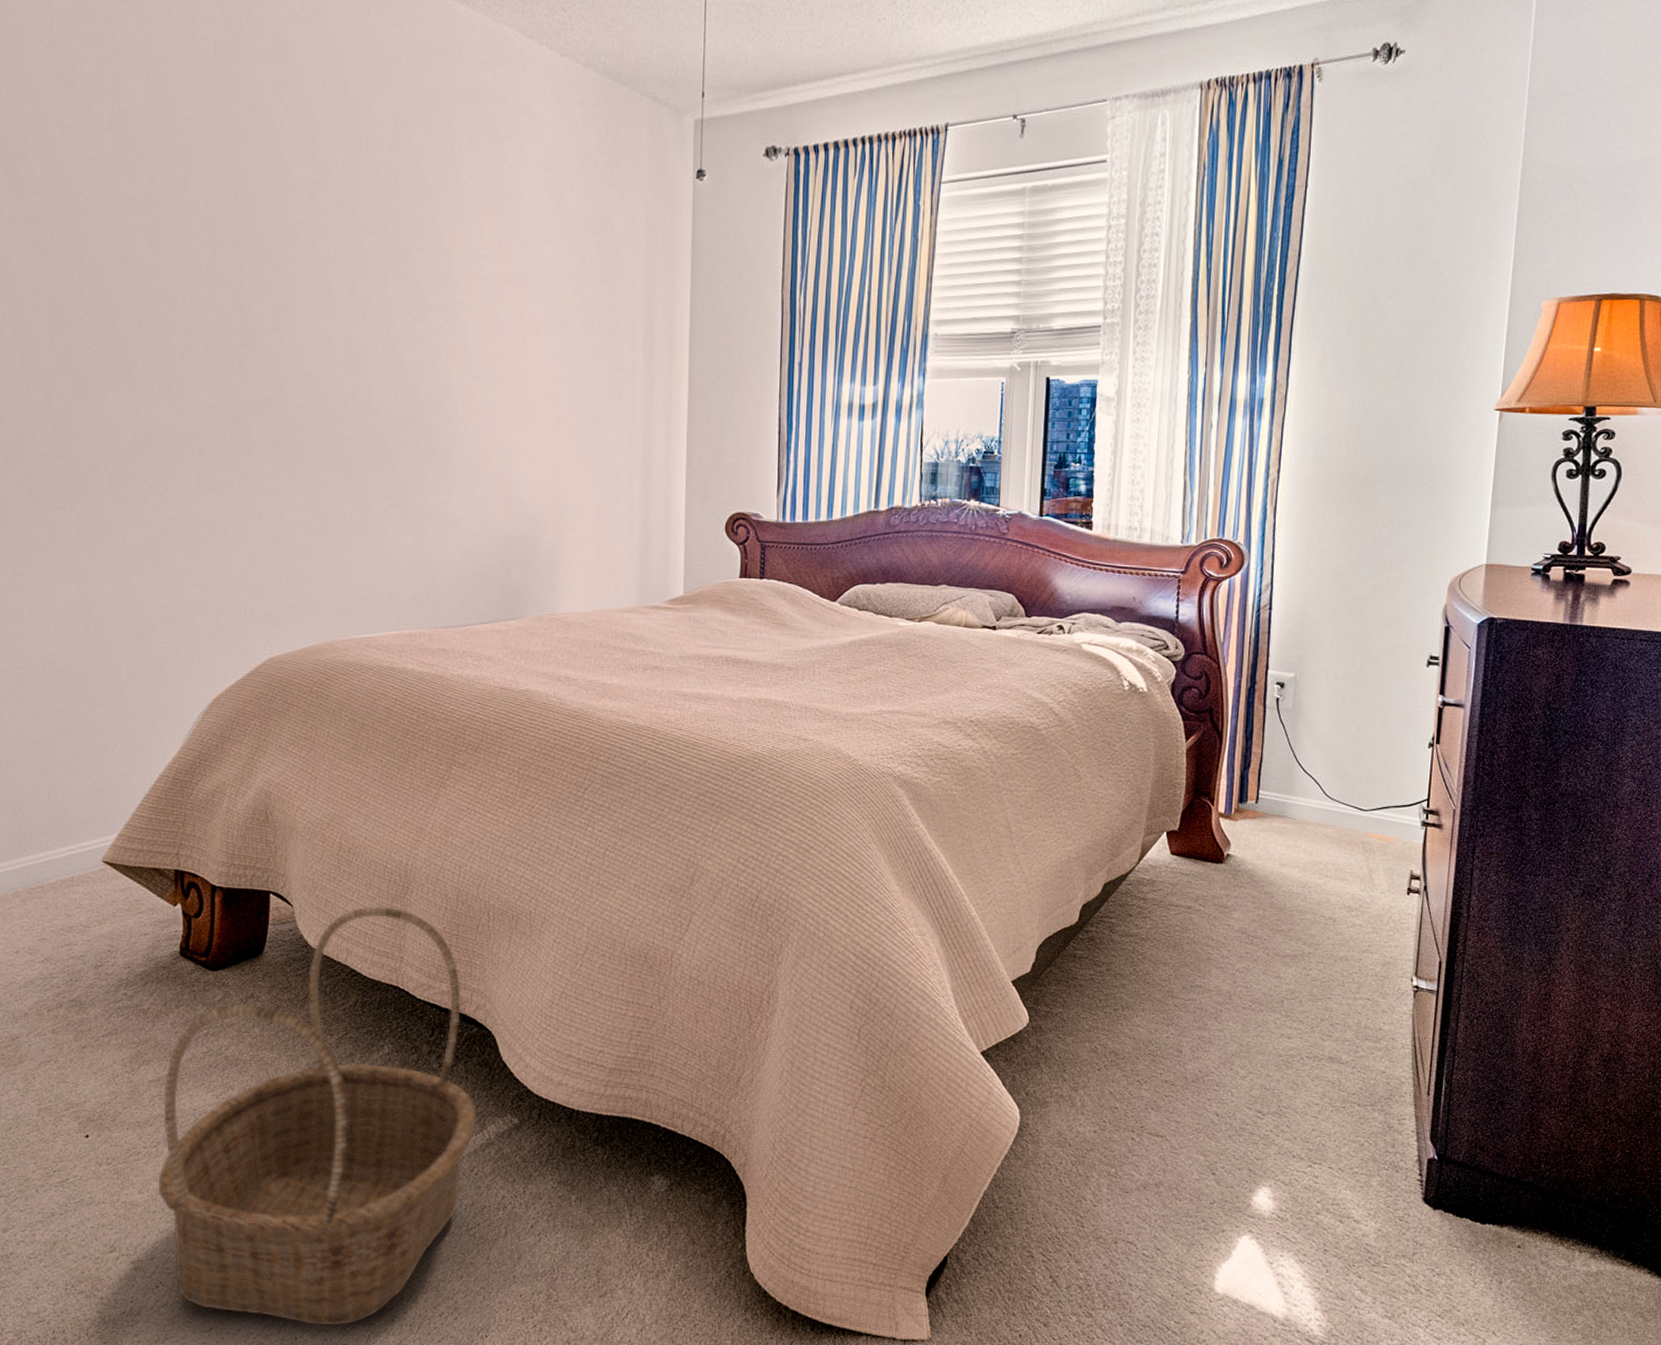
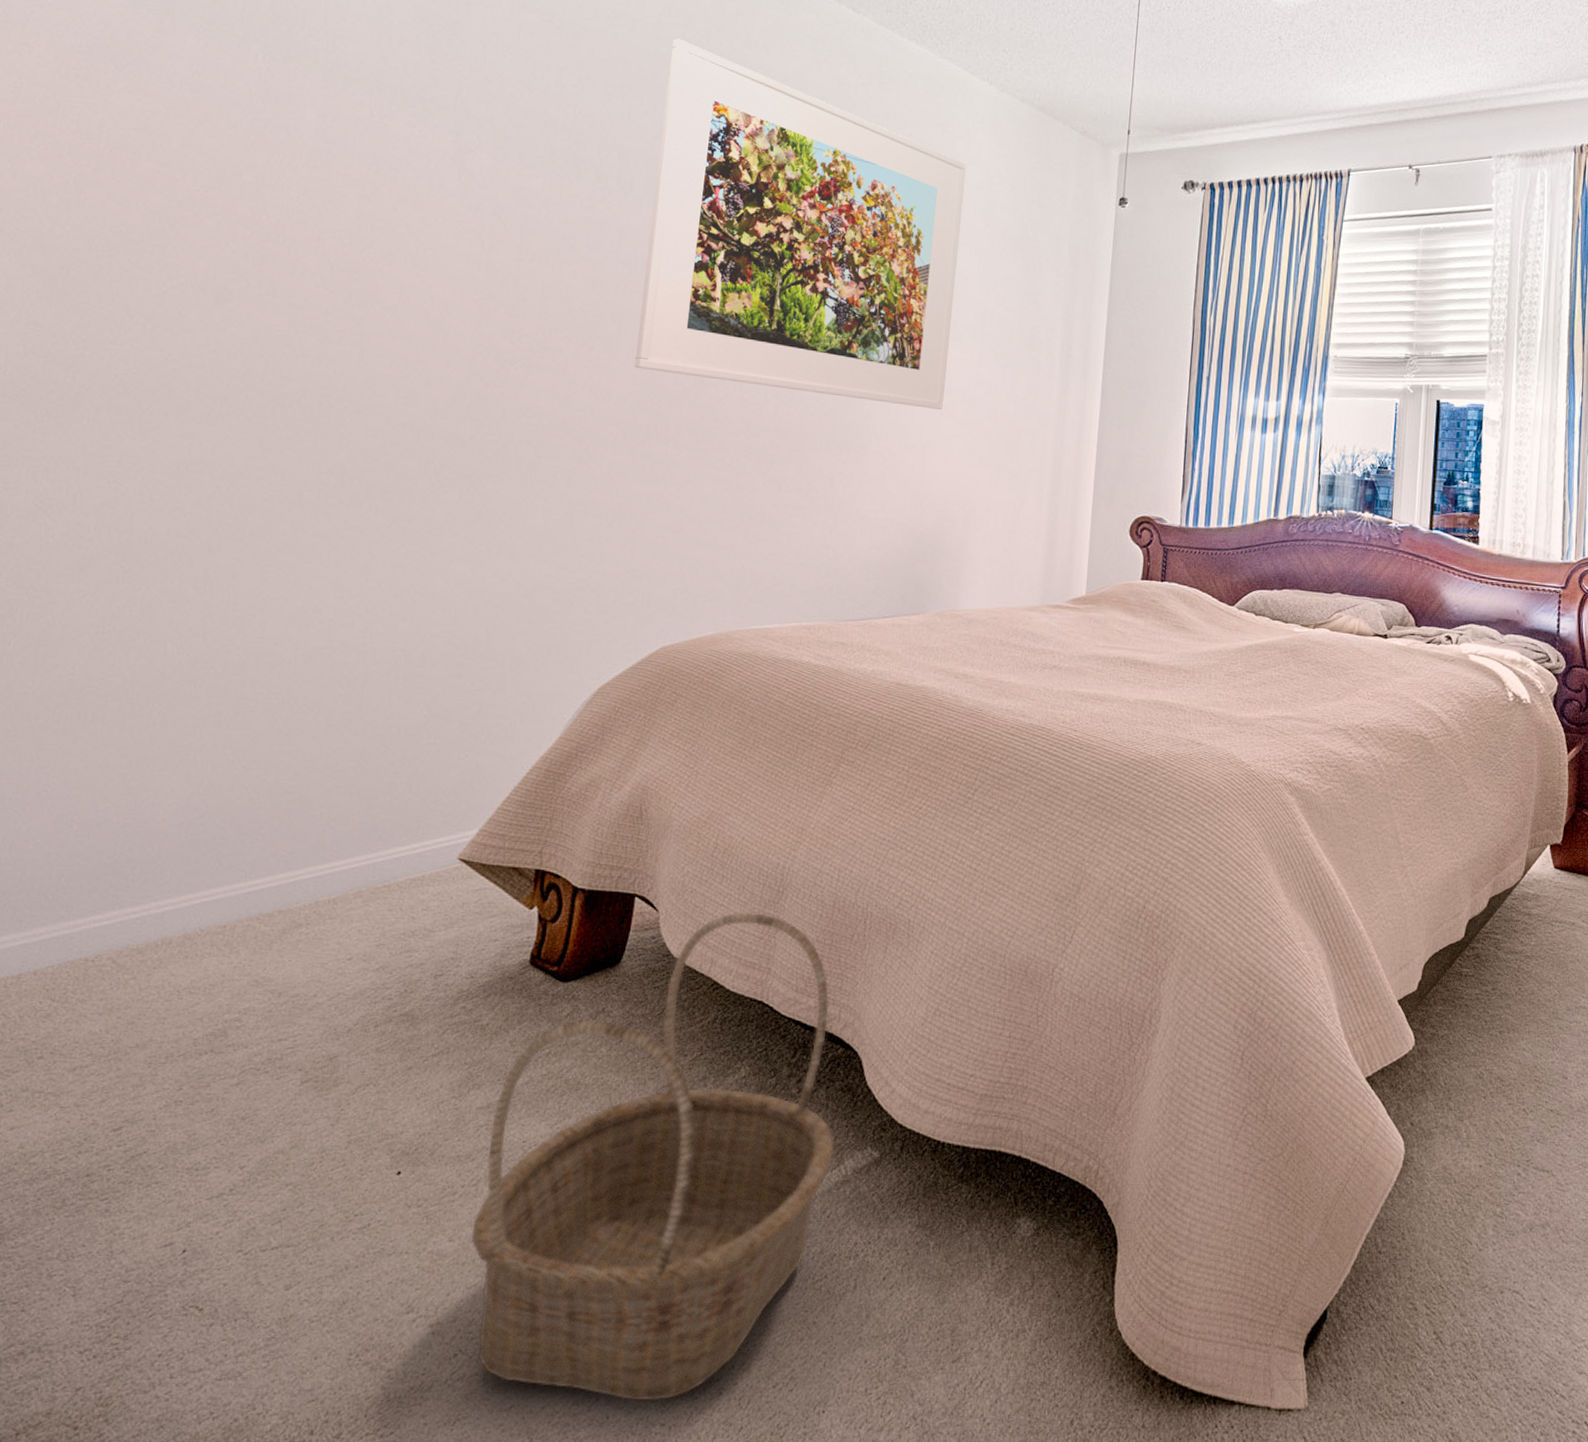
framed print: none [211,17,532,409] -> present [635,38,967,410]

